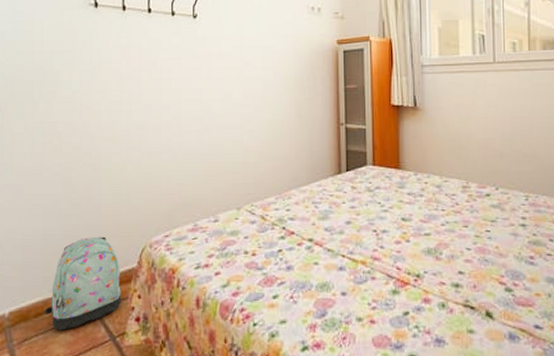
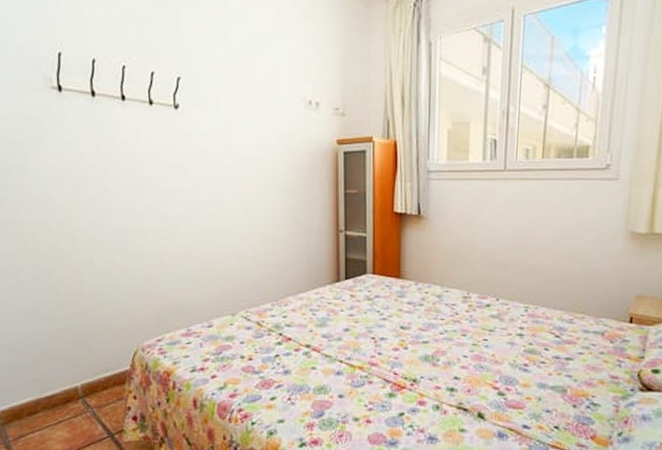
backpack: present [44,236,122,331] -> none [37,340,118,428]

